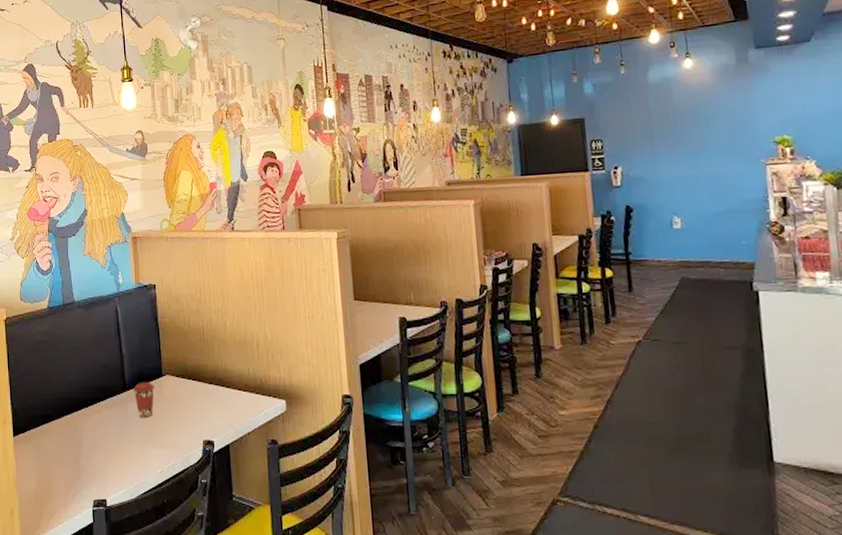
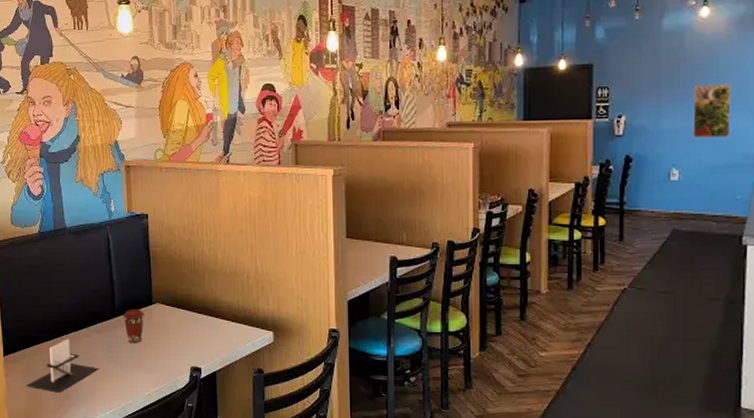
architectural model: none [36,415,110,474] -> present [26,338,99,393]
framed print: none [686,131,728,185] -> present [693,83,731,138]

